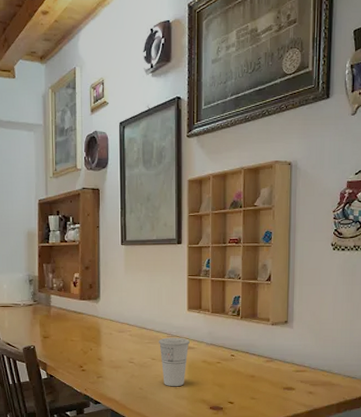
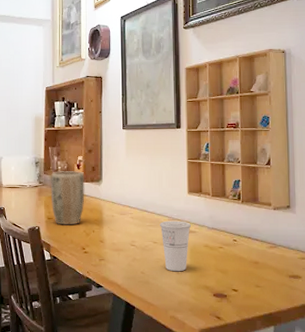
plant pot: none [46,288,82,344] -> present [51,170,85,225]

